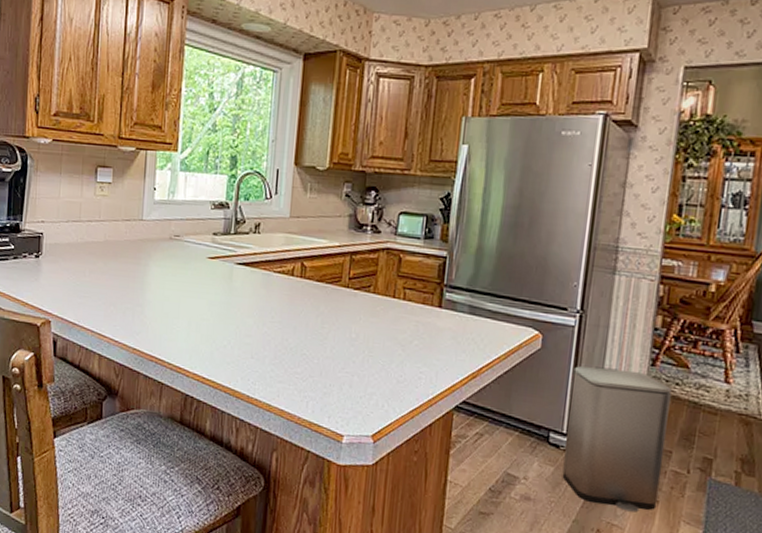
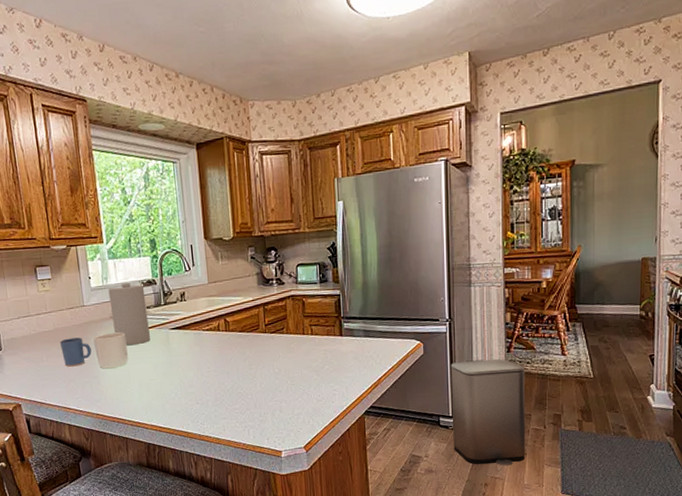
mug: none [107,254,141,289] -> present [59,337,92,367]
mug: none [145,255,183,299] -> present [93,332,129,369]
paper towel holder: none [171,202,215,275] -> present [108,283,150,346]

